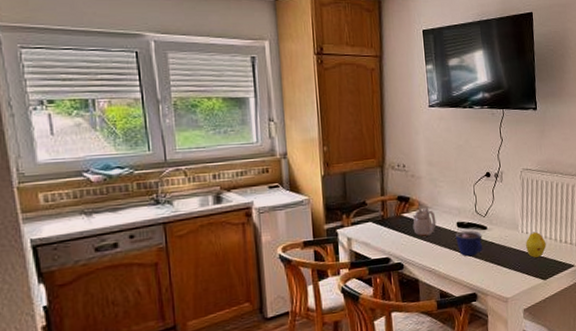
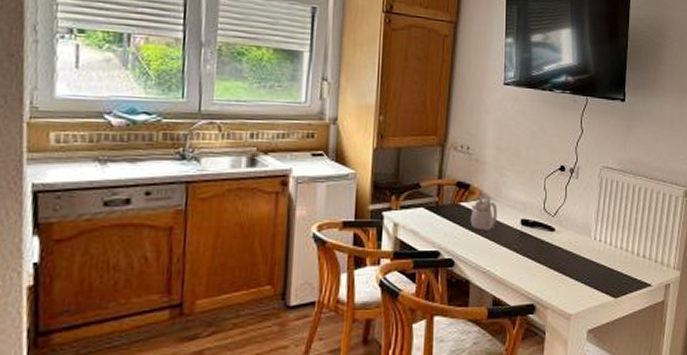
cup: present [456,230,482,257] -> none [518,230,549,261]
fruit: present [526,231,546,258] -> none [598,240,621,272]

